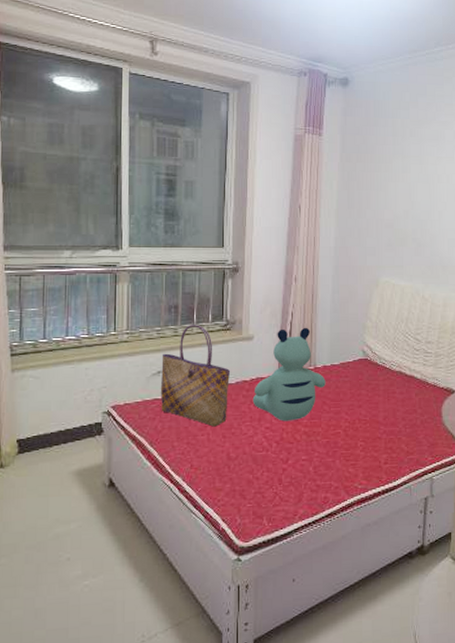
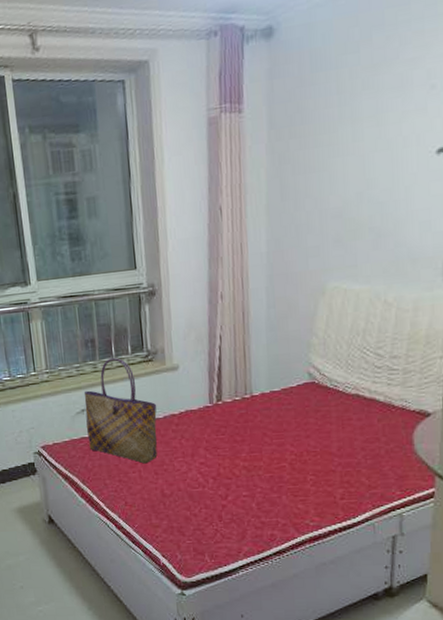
bear: present [252,327,326,422] -> none [183,351,265,456]

